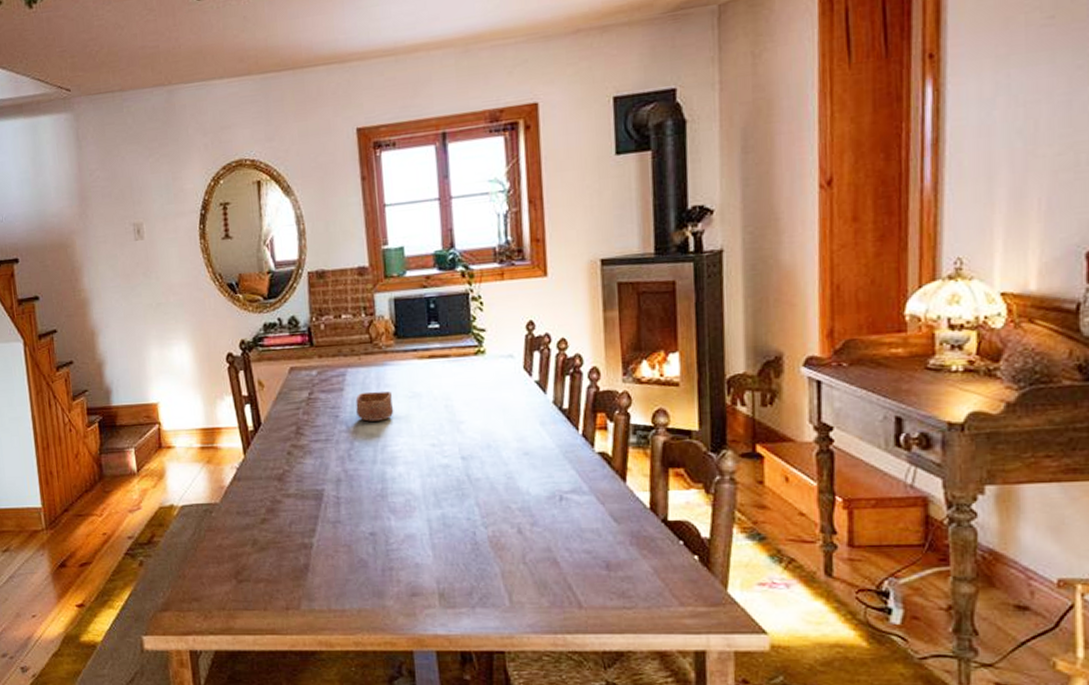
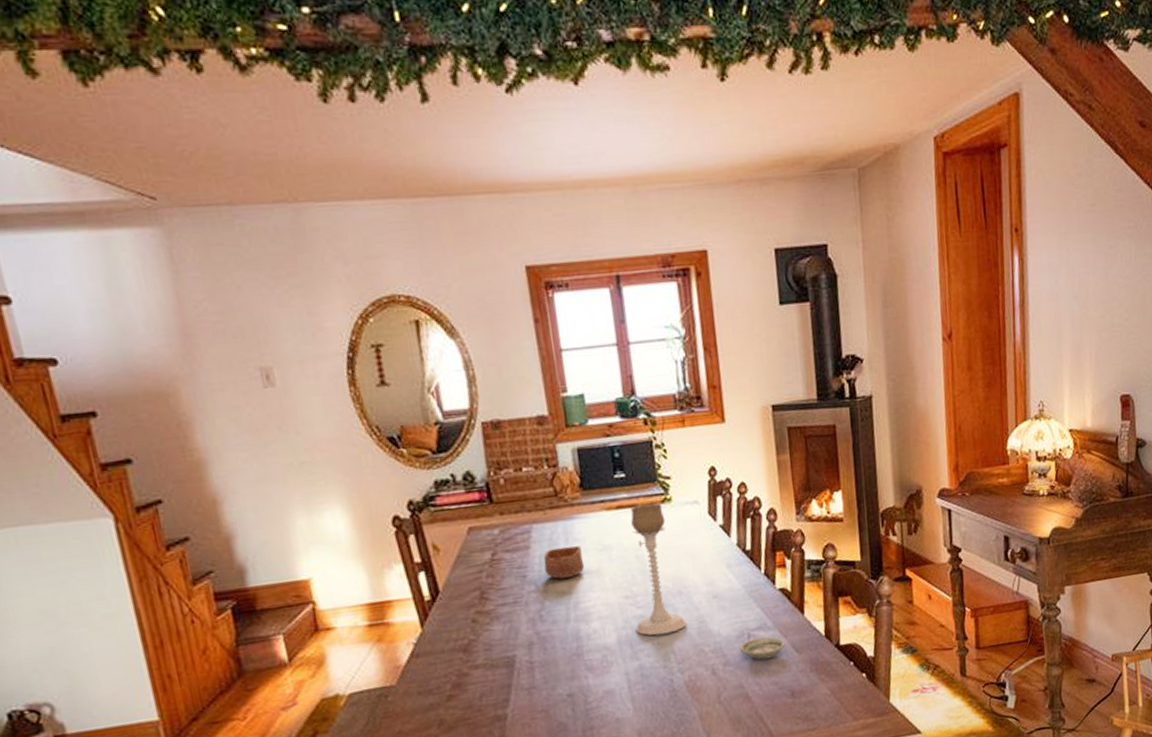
candle holder: none [440,354,494,486] -> present [631,503,687,636]
saucer: none [549,501,602,525] -> present [739,636,786,660]

